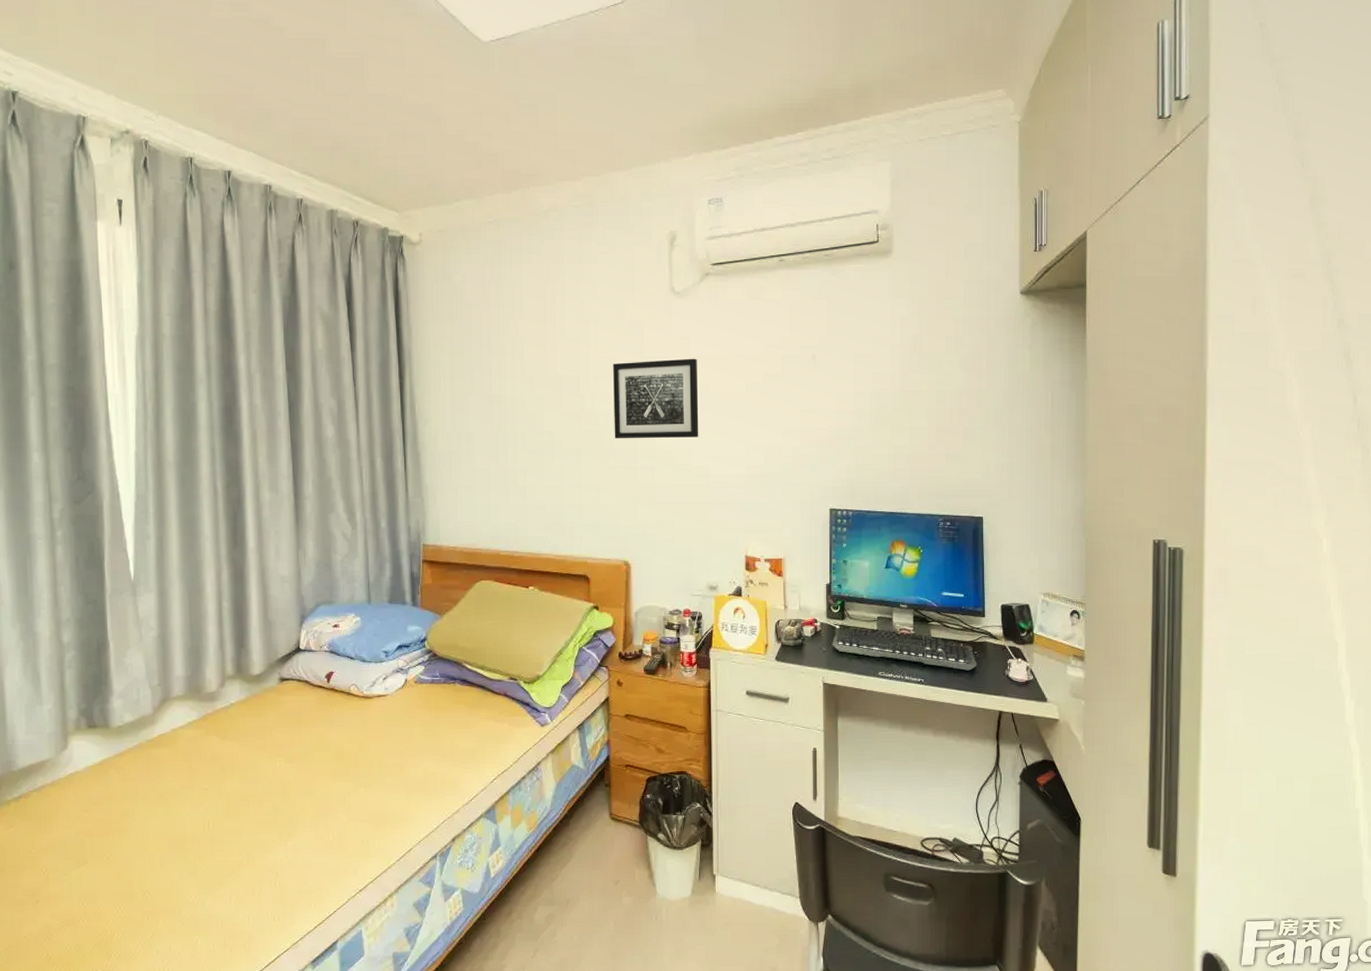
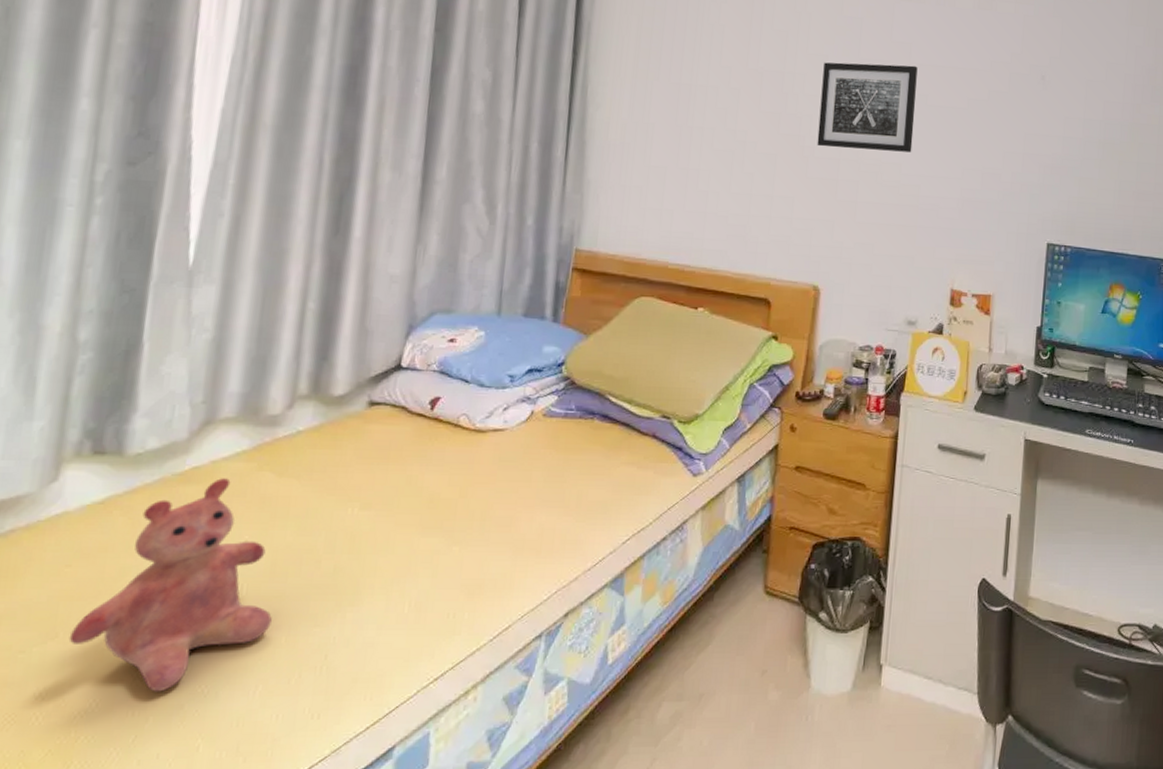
teddy bear: none [95,742,234,902] -> present [69,478,272,692]

